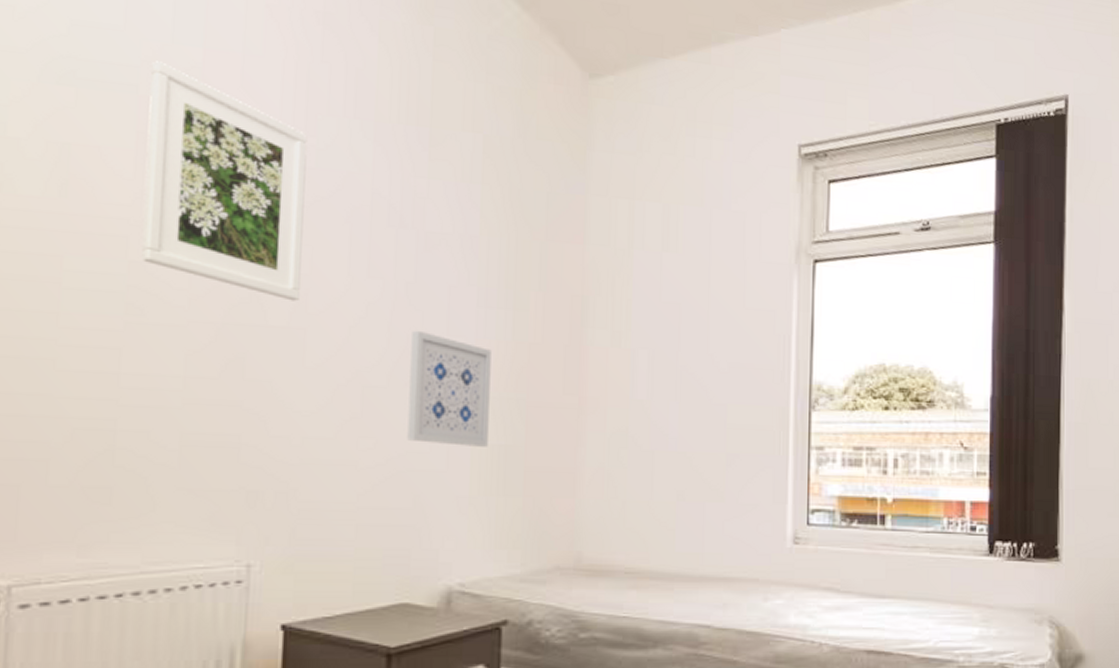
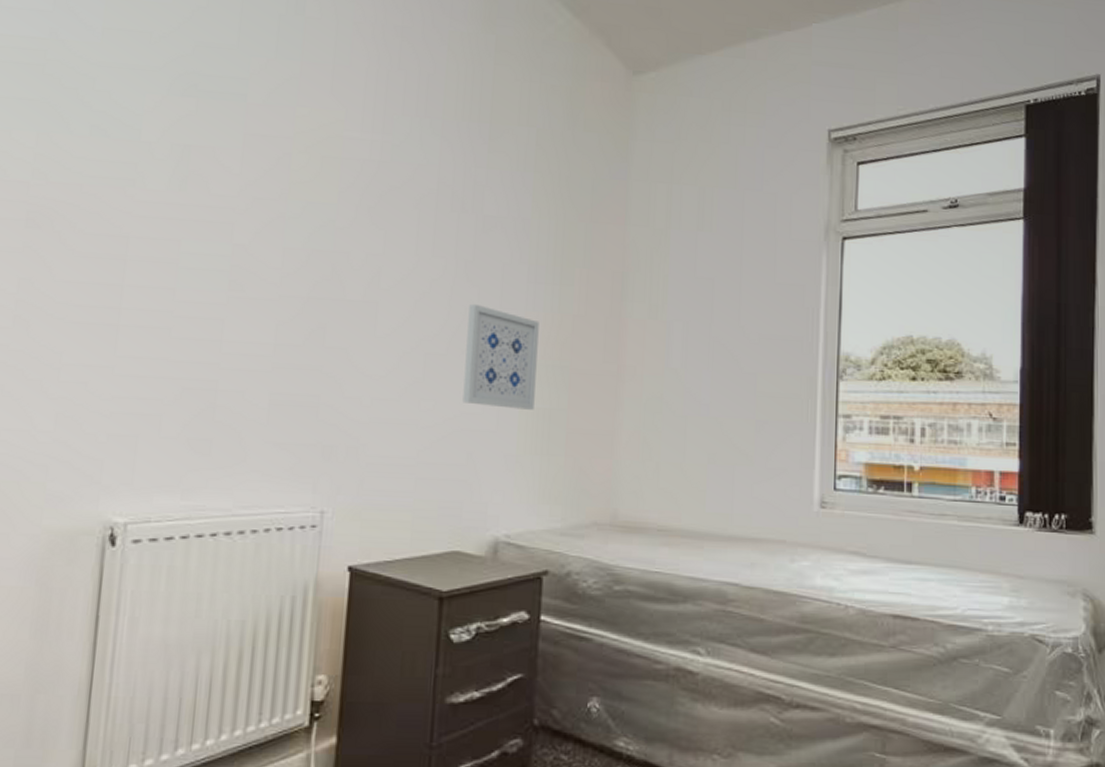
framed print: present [142,61,308,302] -> none [244,74,385,278]

